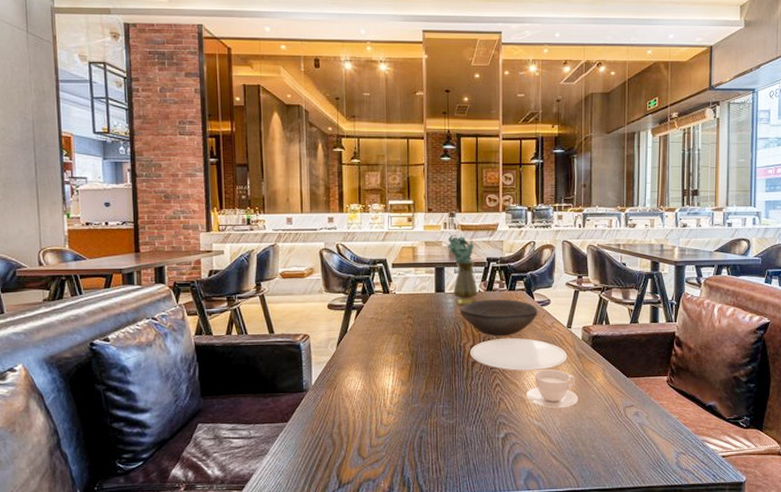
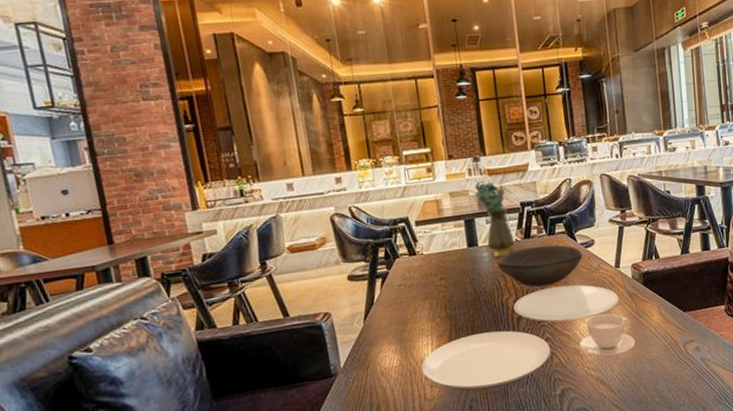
plate: none [382,371,499,424] -> present [422,330,551,391]

